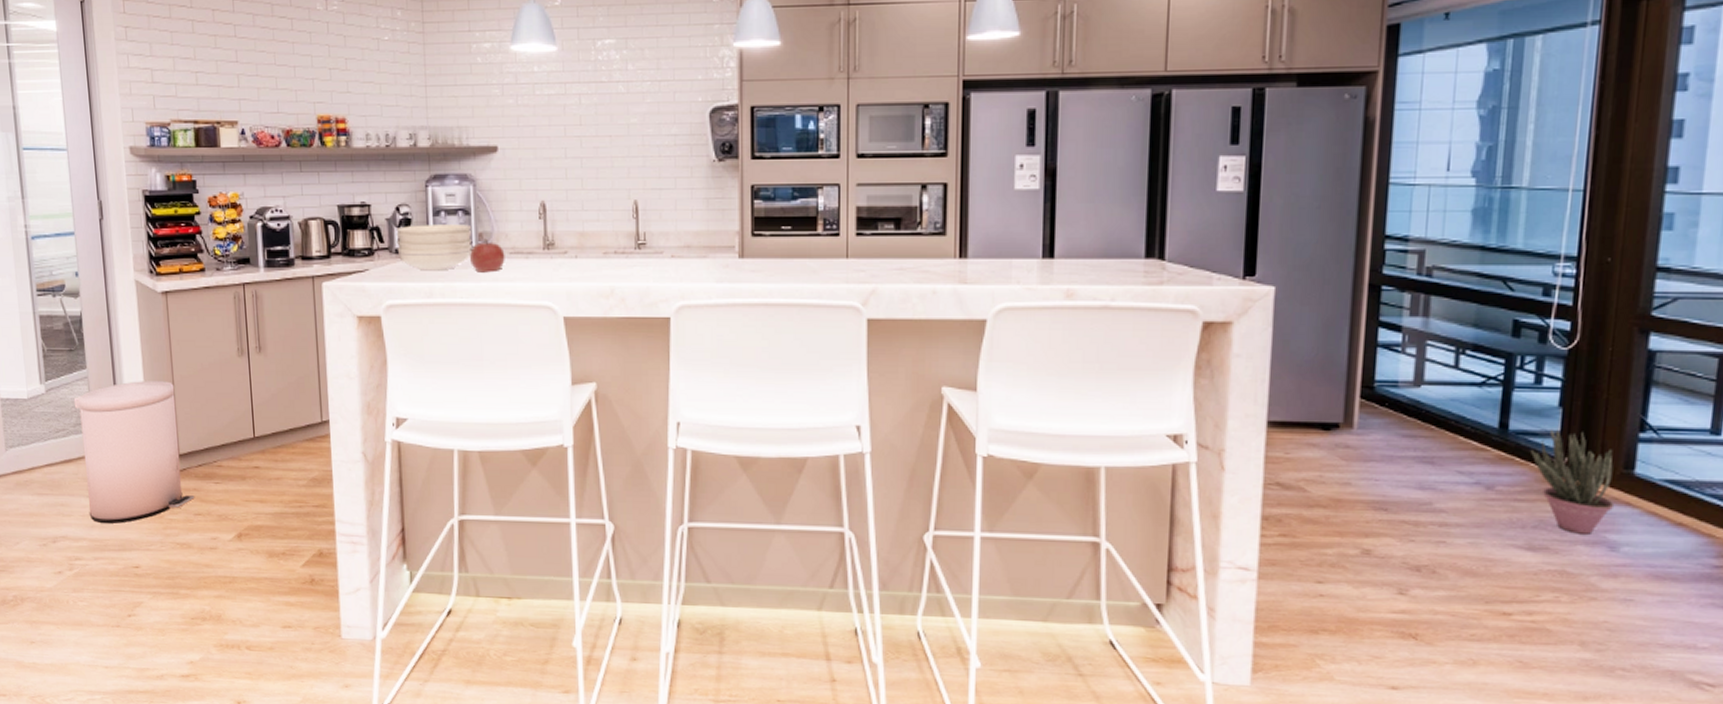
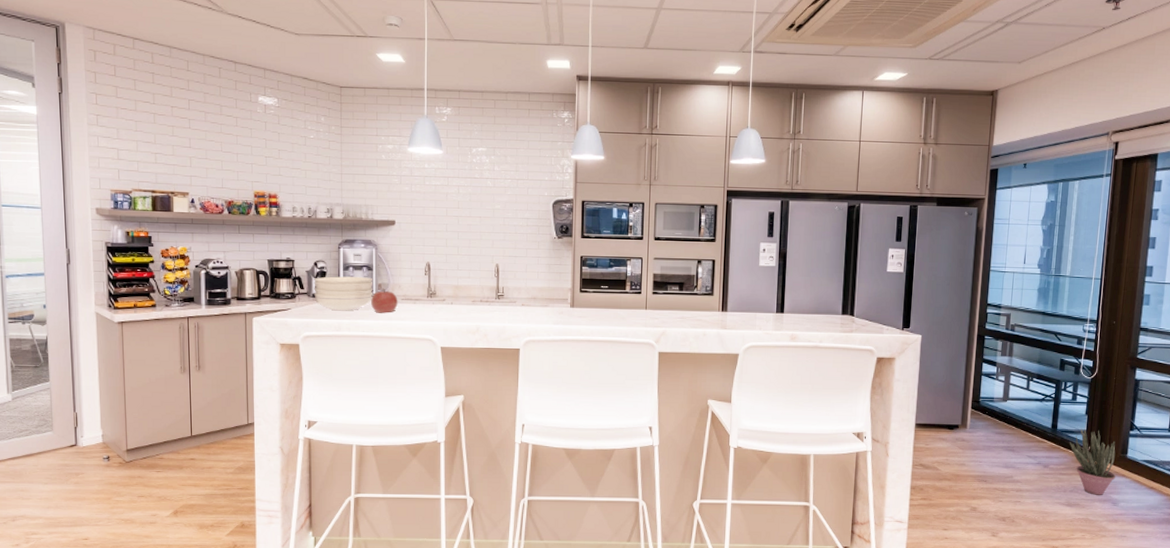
pedal bin: present [73,380,195,524] -> none [37,391,139,505]

